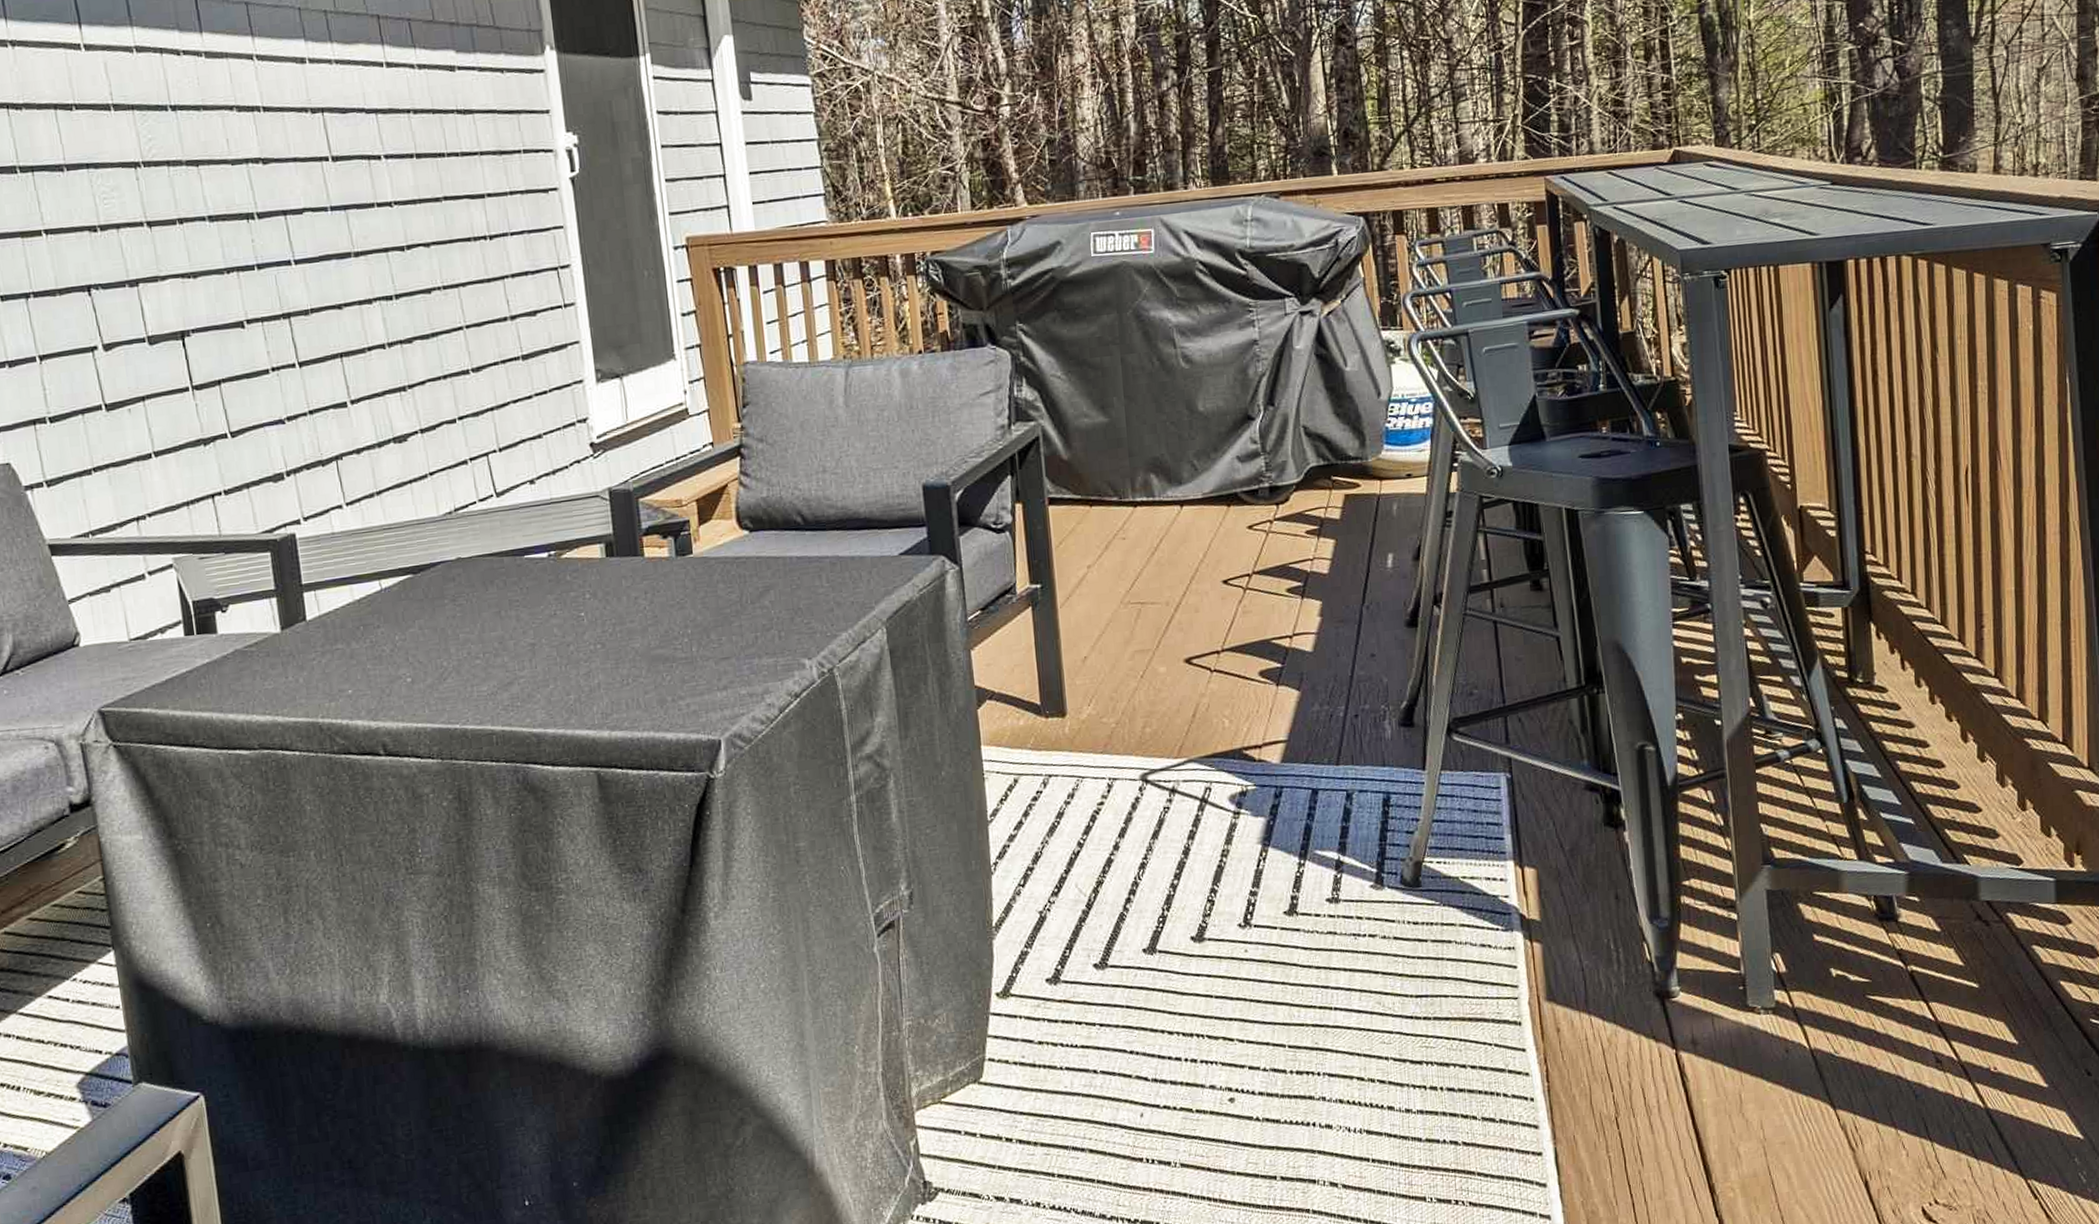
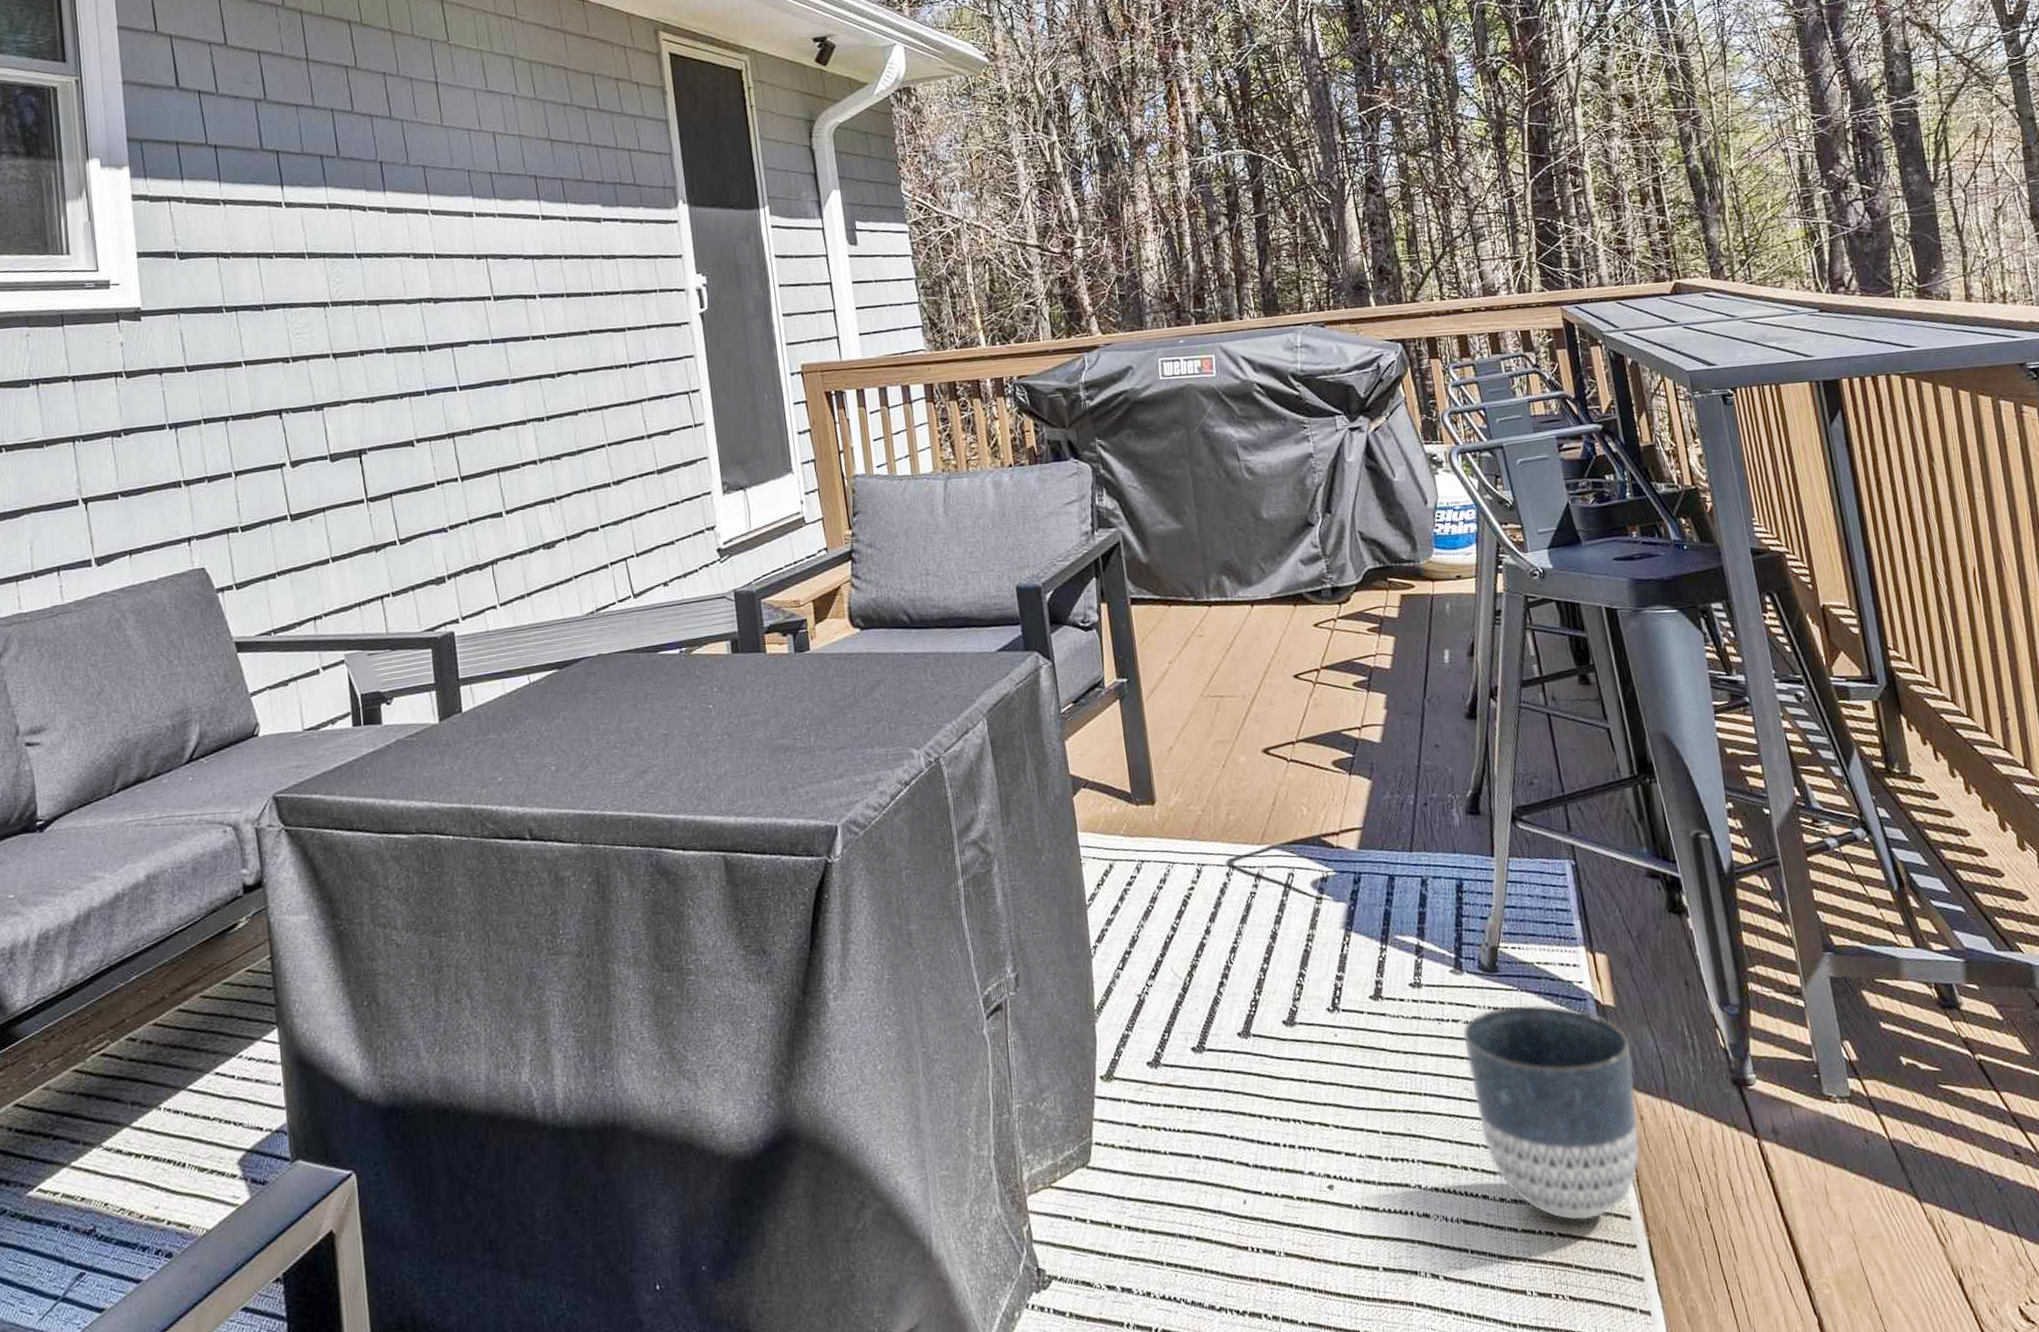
planter: none [1378,918,1555,1131] -> present [1462,1004,1640,1222]

